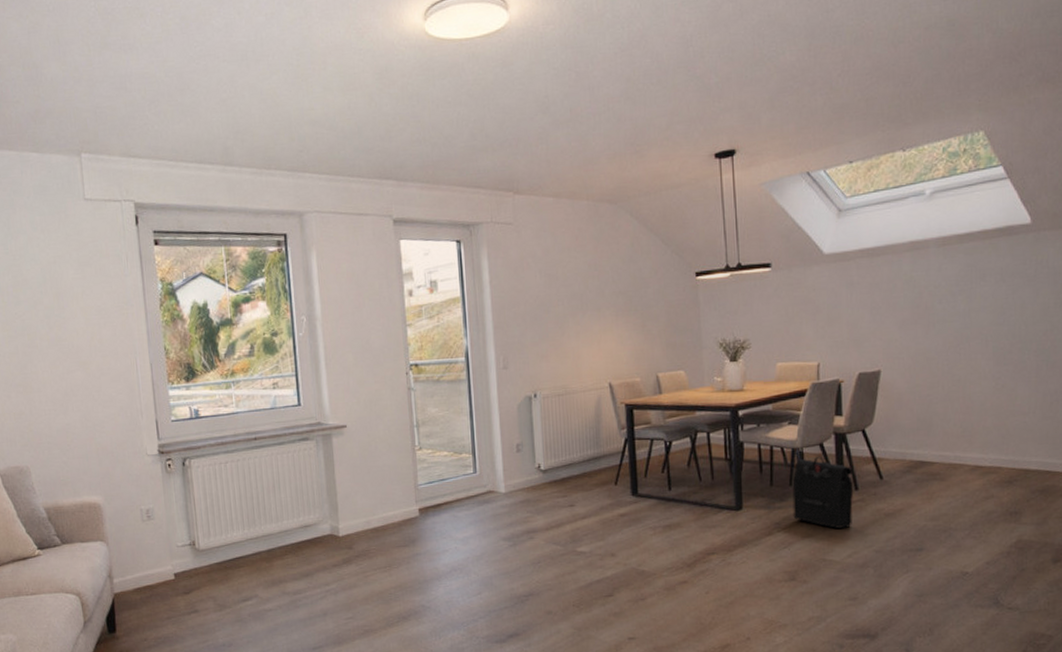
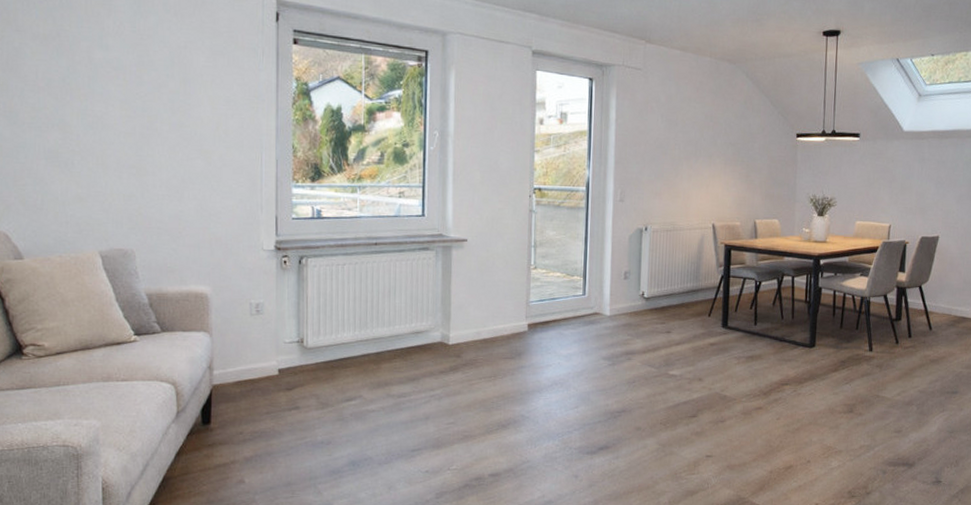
backpack: present [792,456,854,528] -> none [856,305,909,370]

